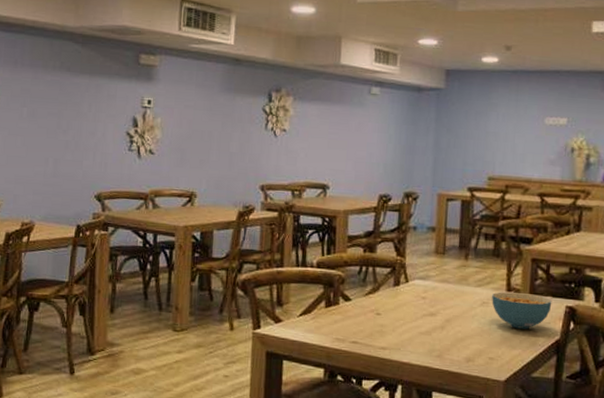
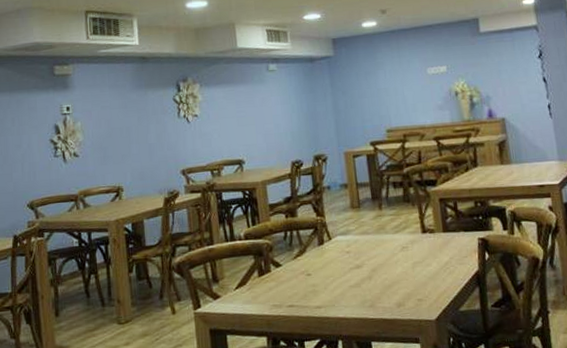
cereal bowl: present [492,292,552,329] -> none [410,232,466,267]

